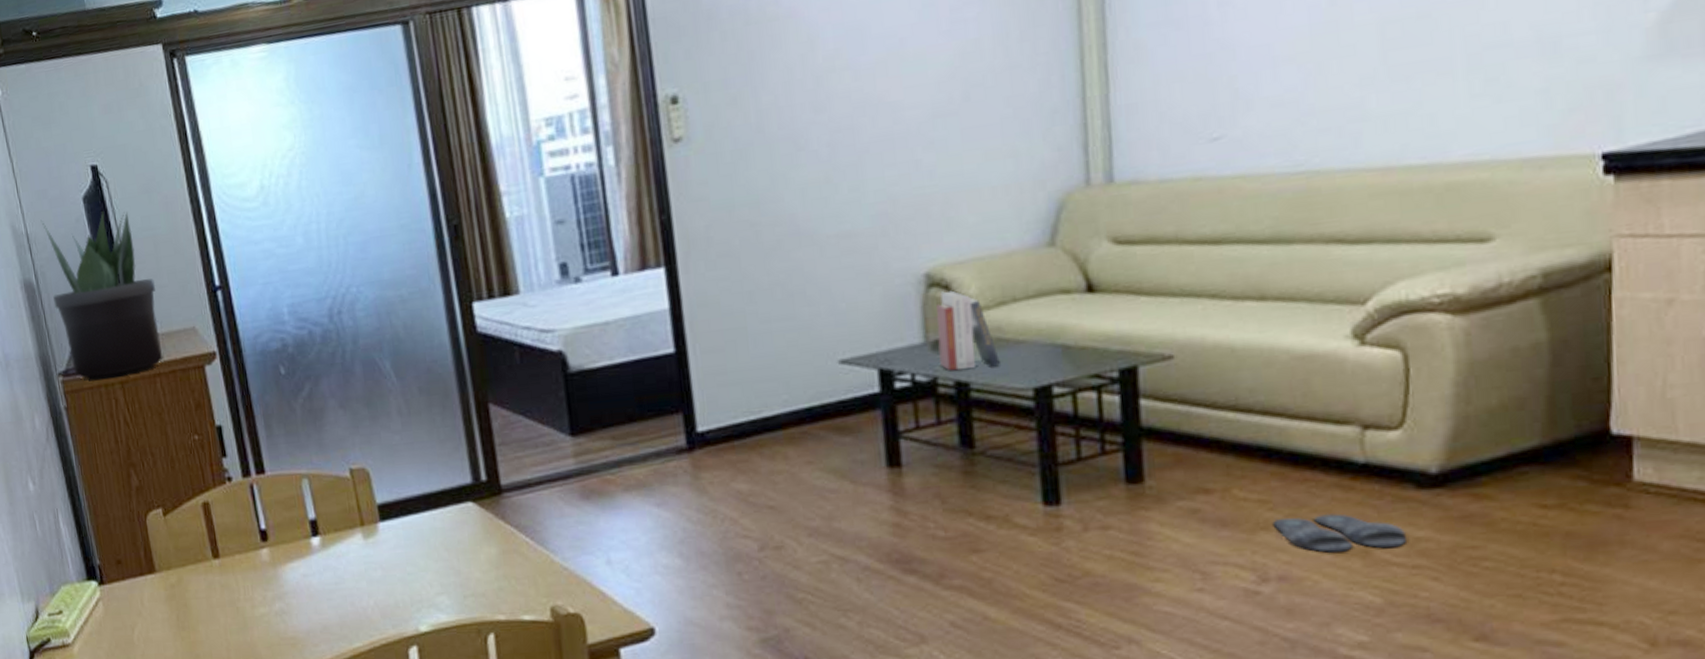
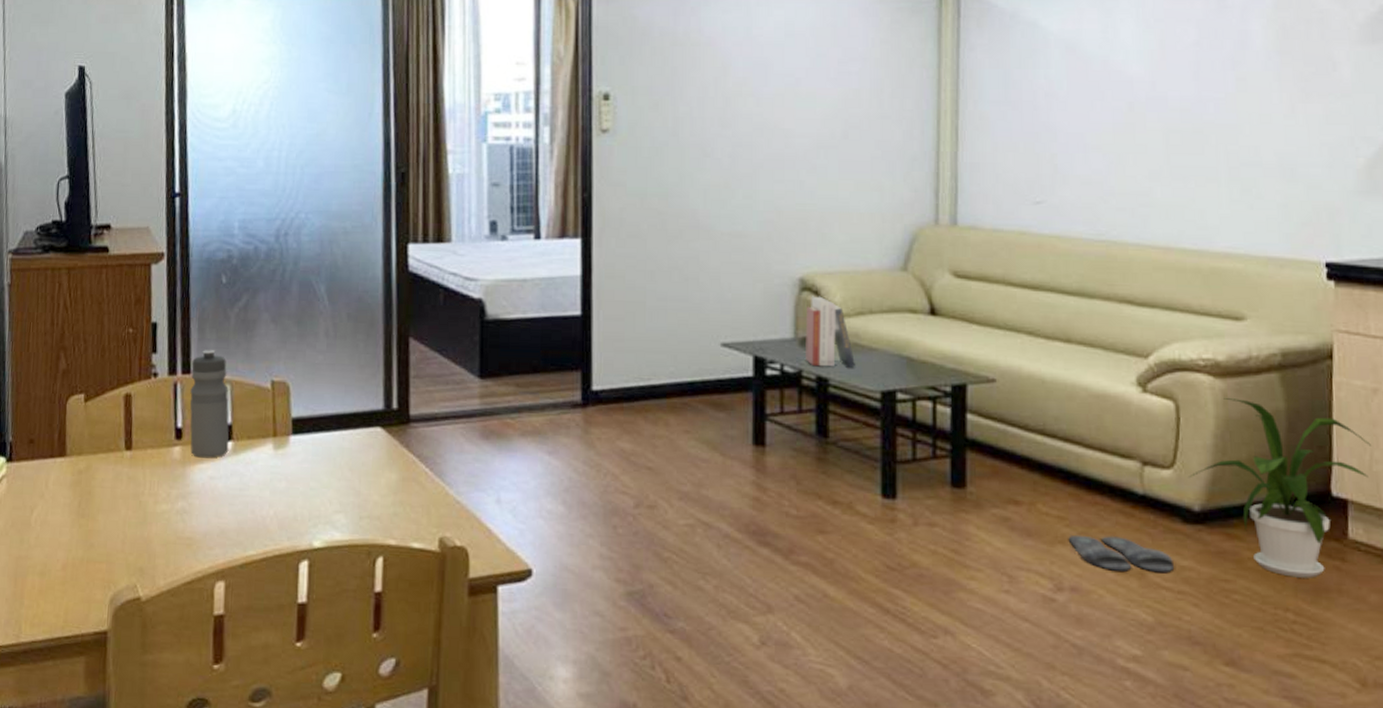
planter: present [40,211,164,380] -> none [18,107,119,262]
water bottle: none [264,445,318,557] -> present [190,350,229,458]
house plant: none [1423,336,1664,534] -> present [1189,398,1371,578]

